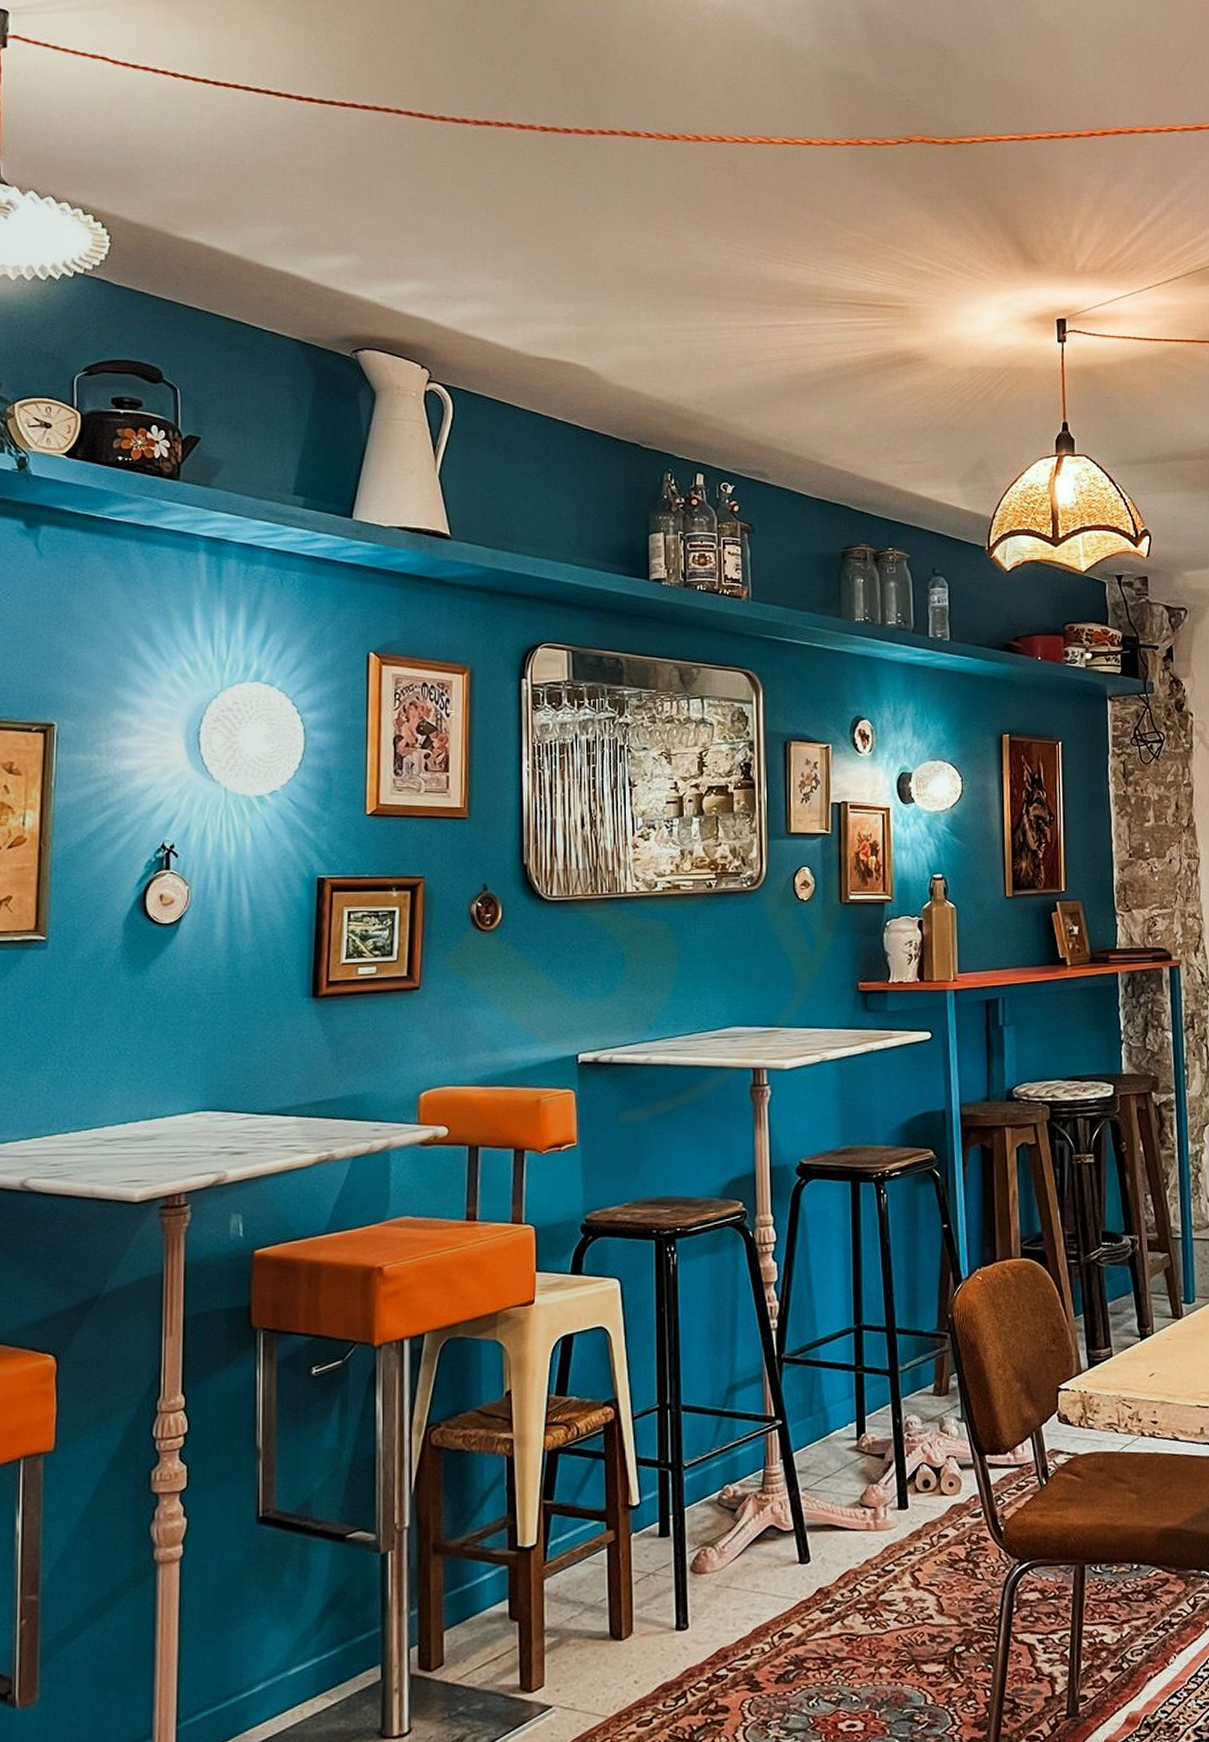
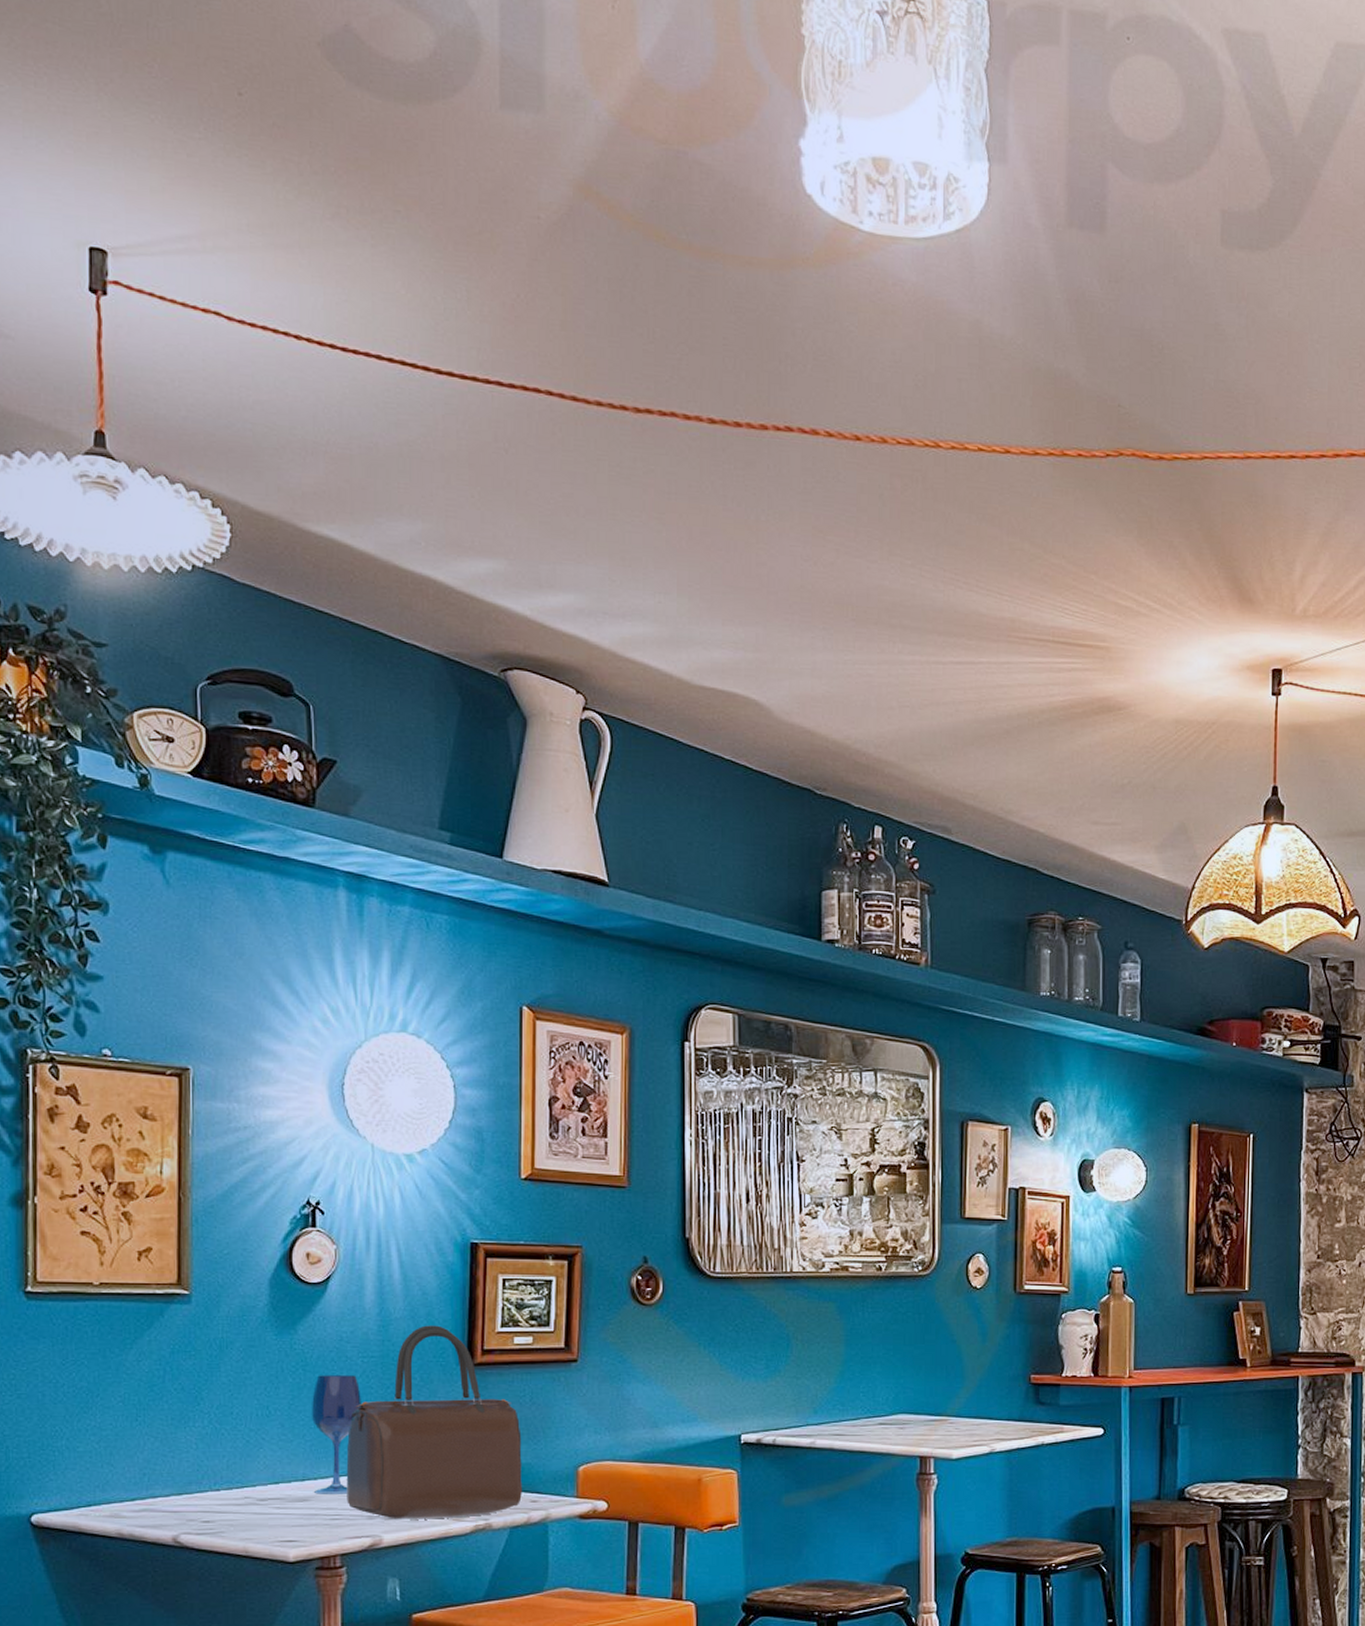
wineglass: none [160,1012,209,1133] -> present [311,1375,361,1496]
handbag: none [192,959,365,1154] -> present [346,1325,522,1520]

